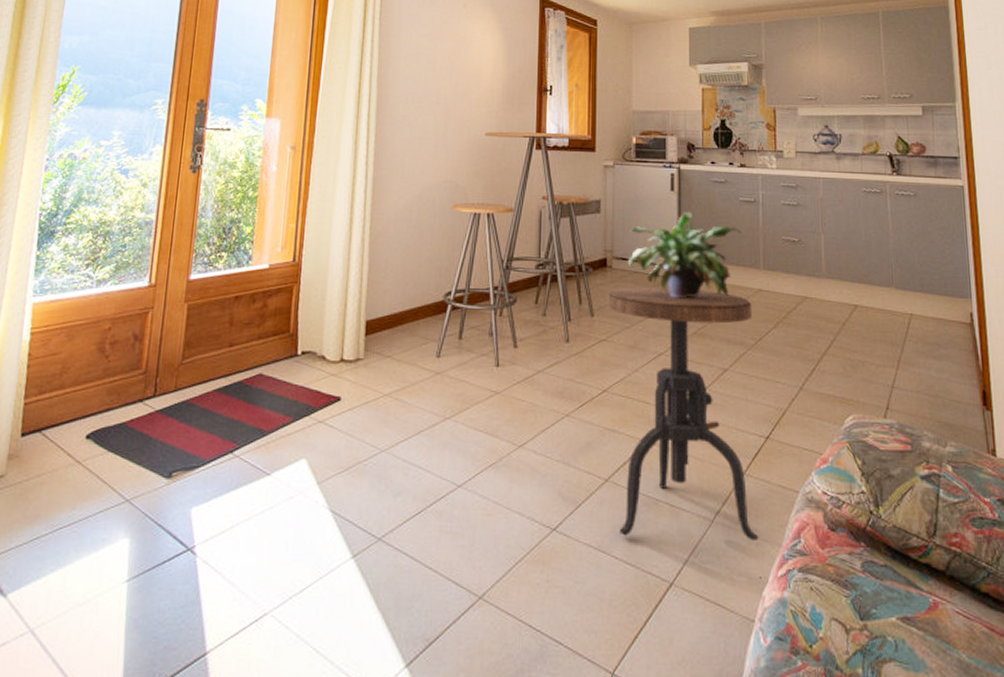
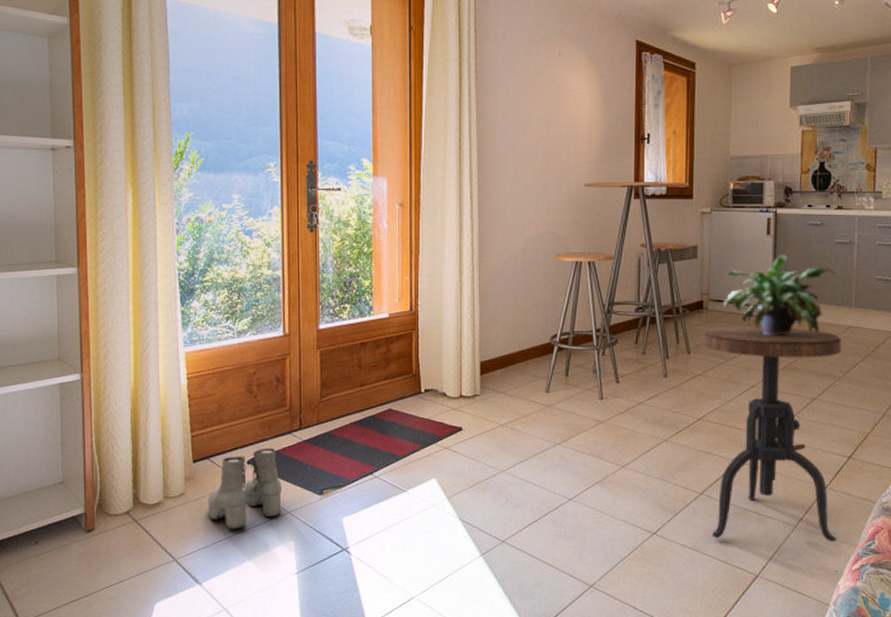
boots: none [28,419,124,523] -> present [207,448,282,530]

